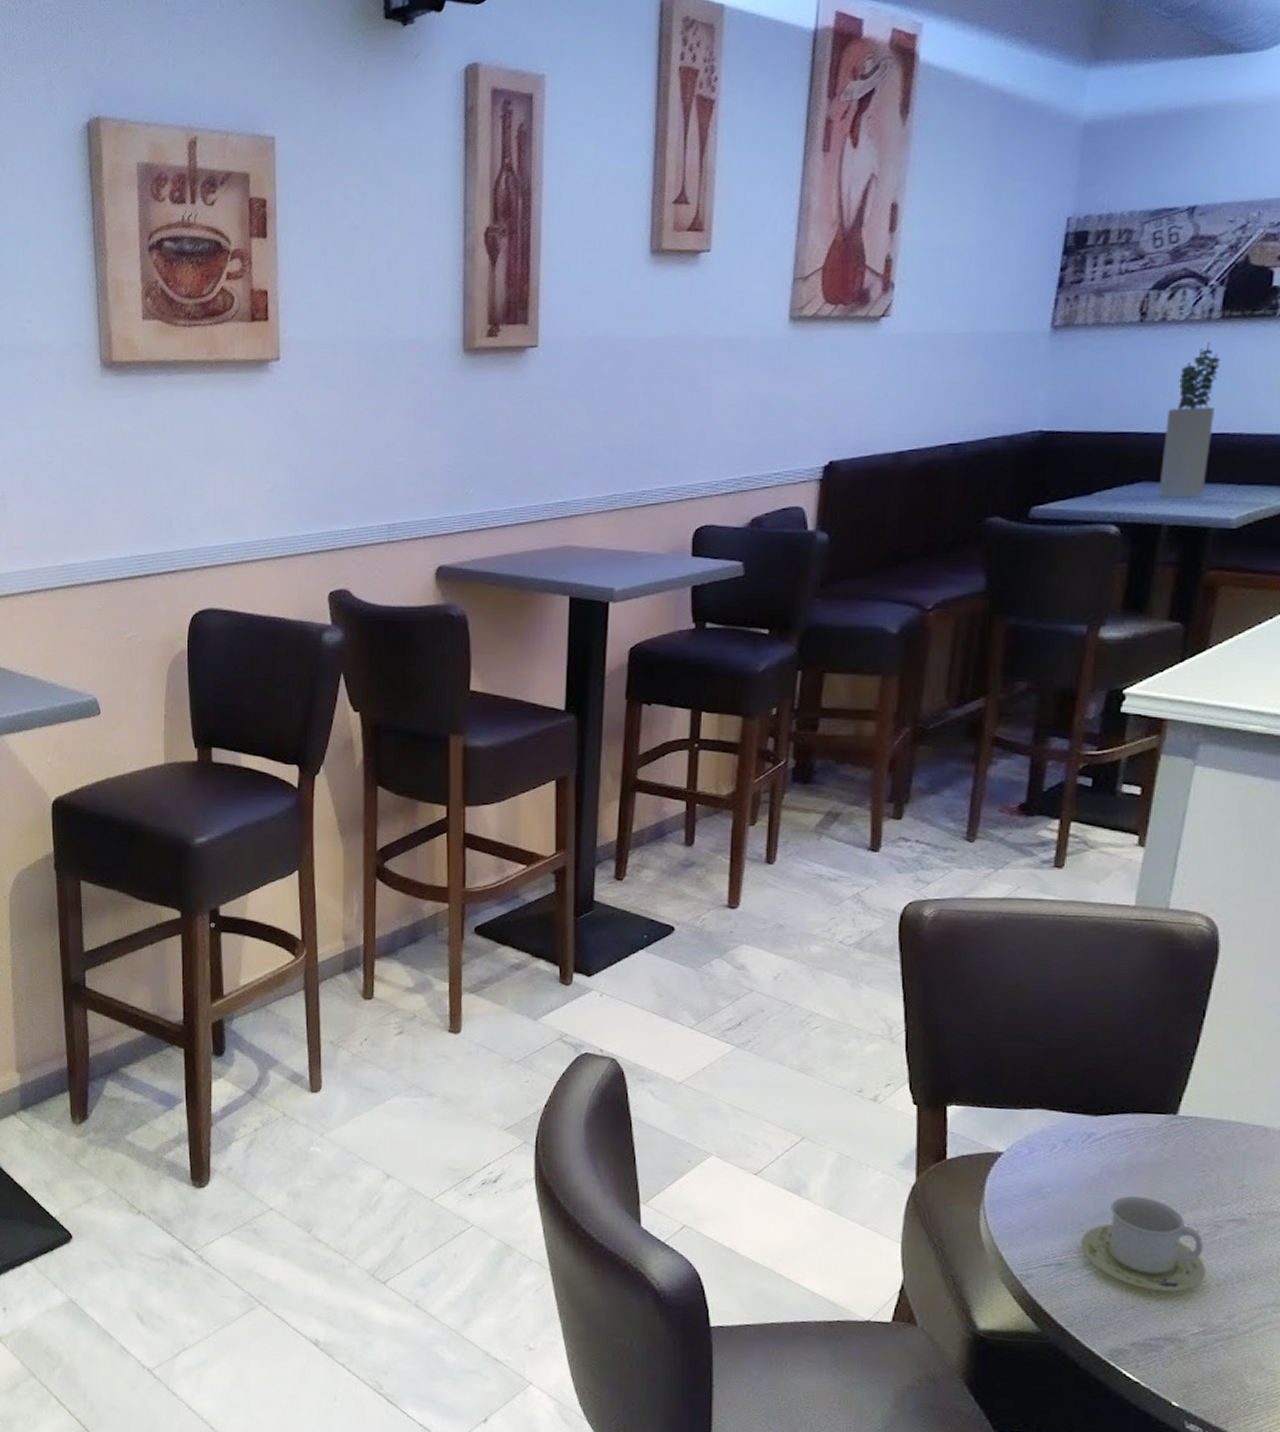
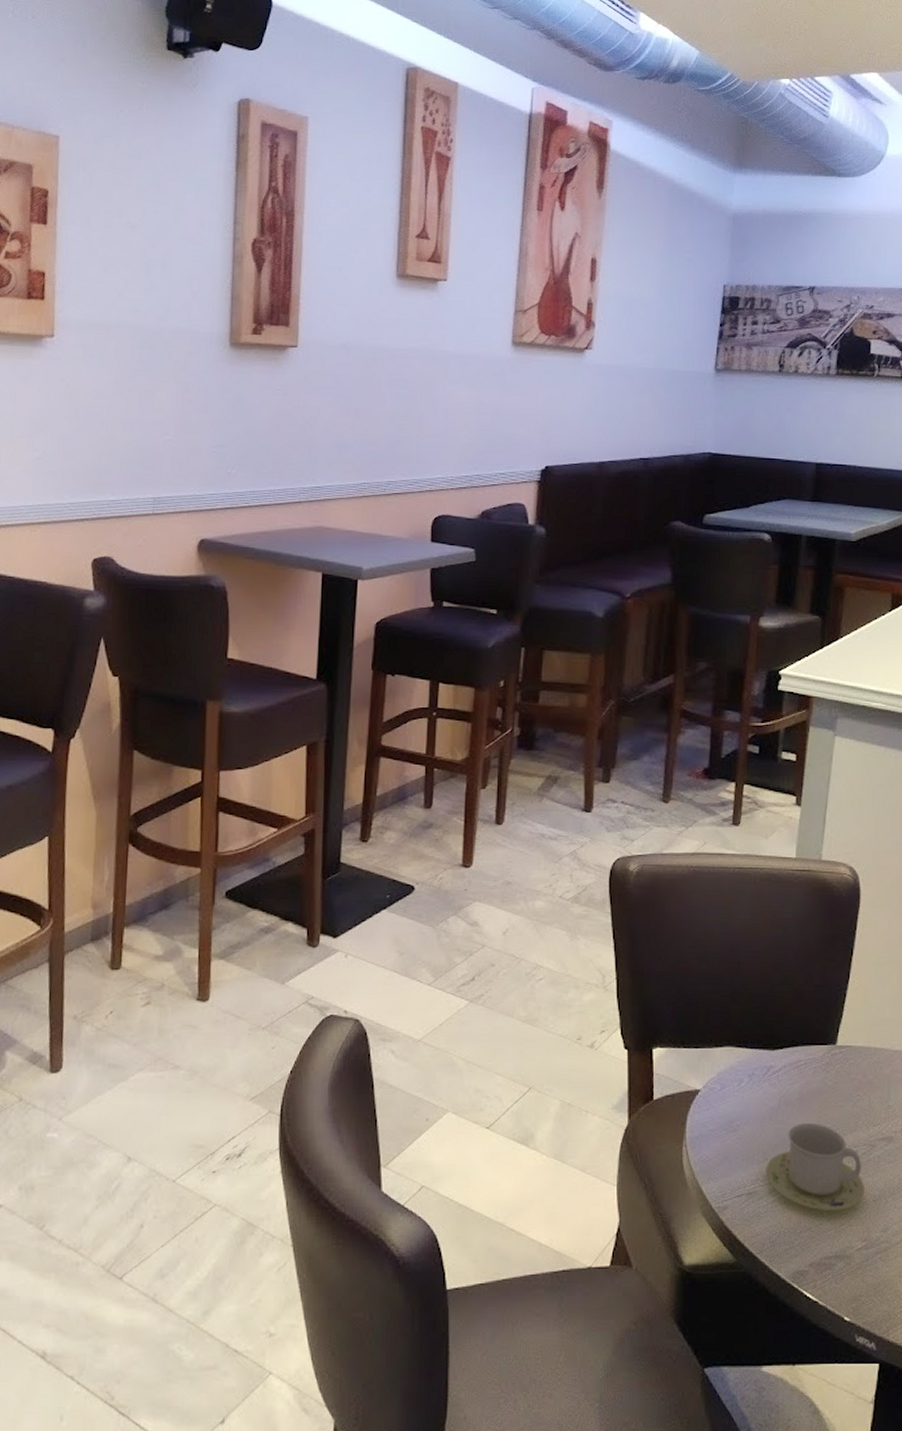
vase: present [1158,342,1221,499] -> none [798,392,838,515]

